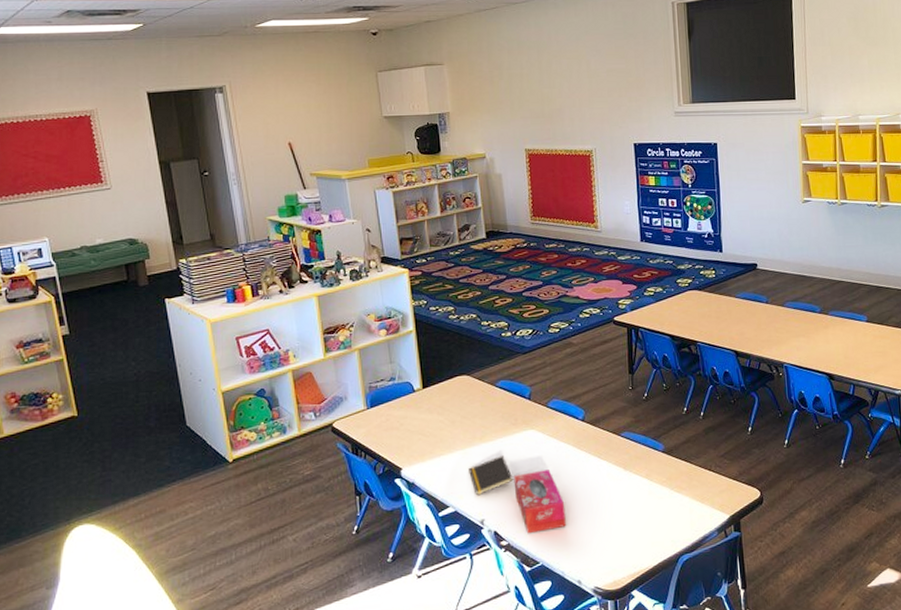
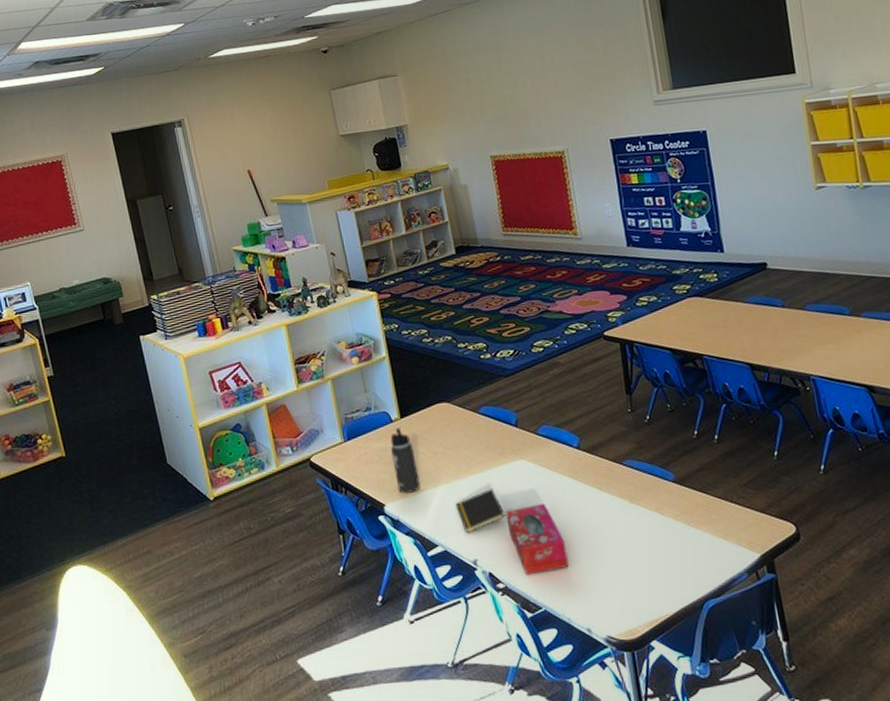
thermos bottle: none [411,397,437,458] -> present [390,427,420,494]

